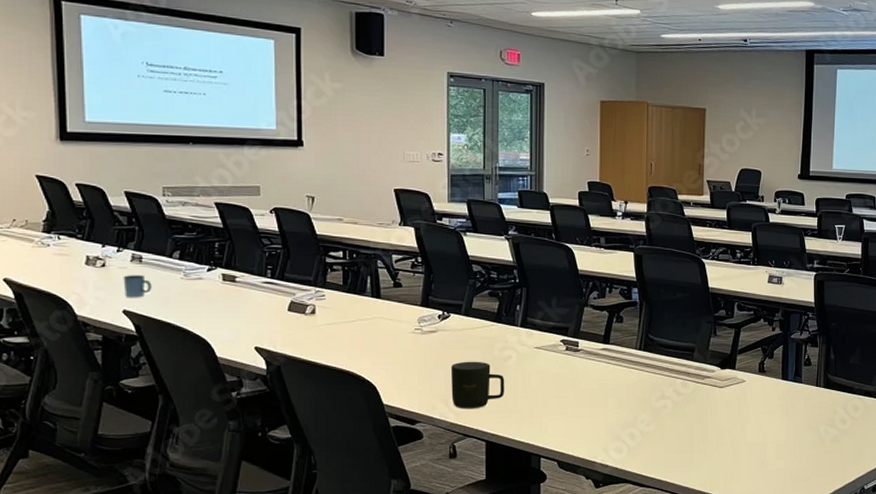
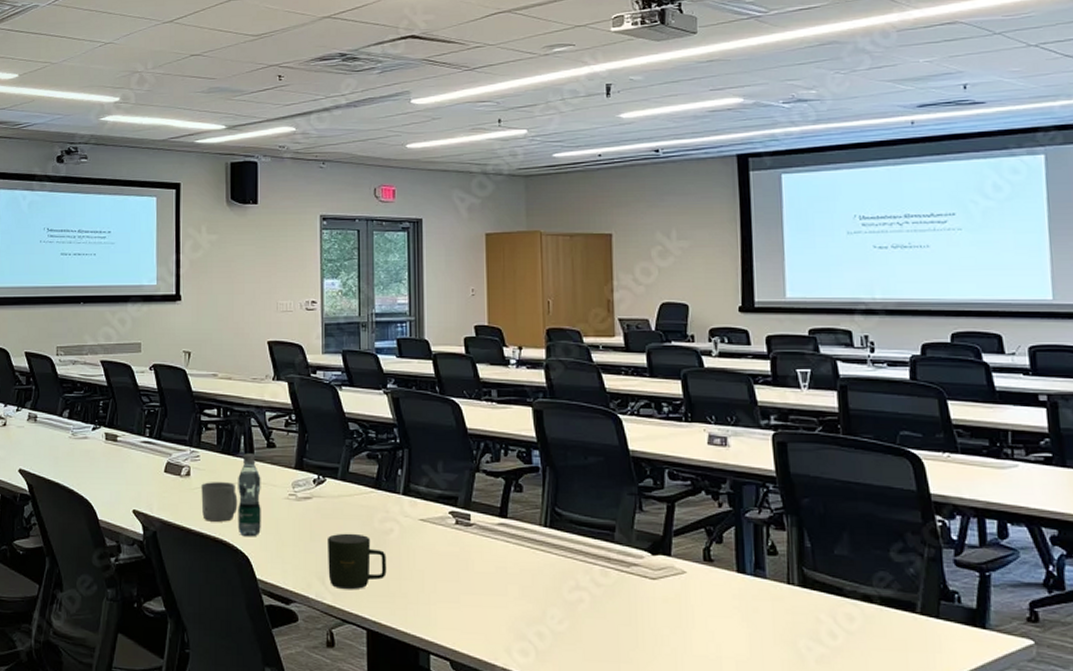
mug: present [123,275,152,298] -> none [20,434,44,457]
mug: none [327,319,364,355] -> present [201,482,238,522]
bottle: none [364,292,388,368] -> present [238,453,261,537]

